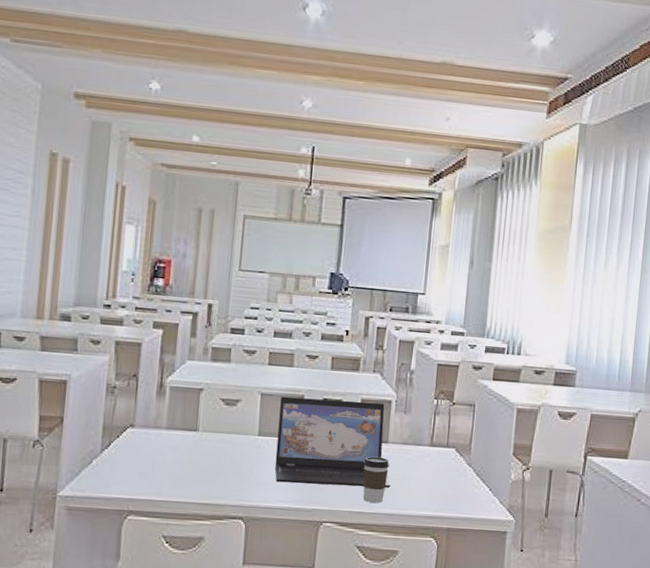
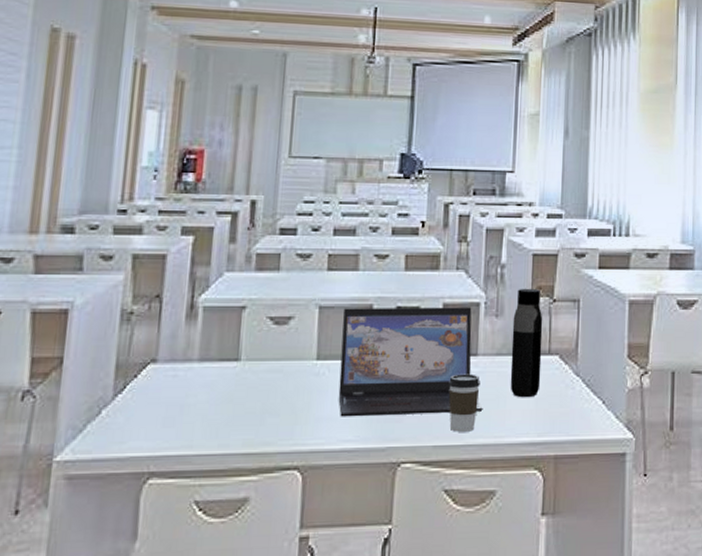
water bottle: none [413,391,444,480] -> present [510,288,543,398]

